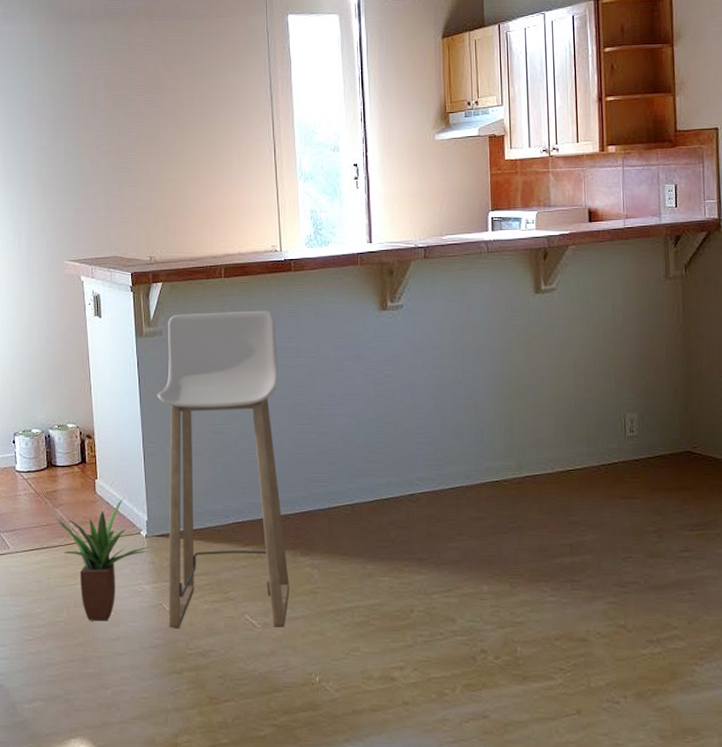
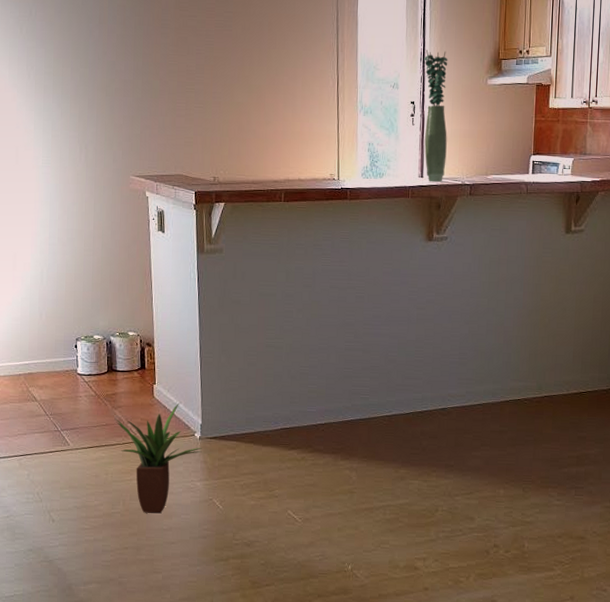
bar stool: present [157,310,290,628] -> none [215,233,331,522]
vase: none [364,108,396,248] -> present [424,49,448,183]

